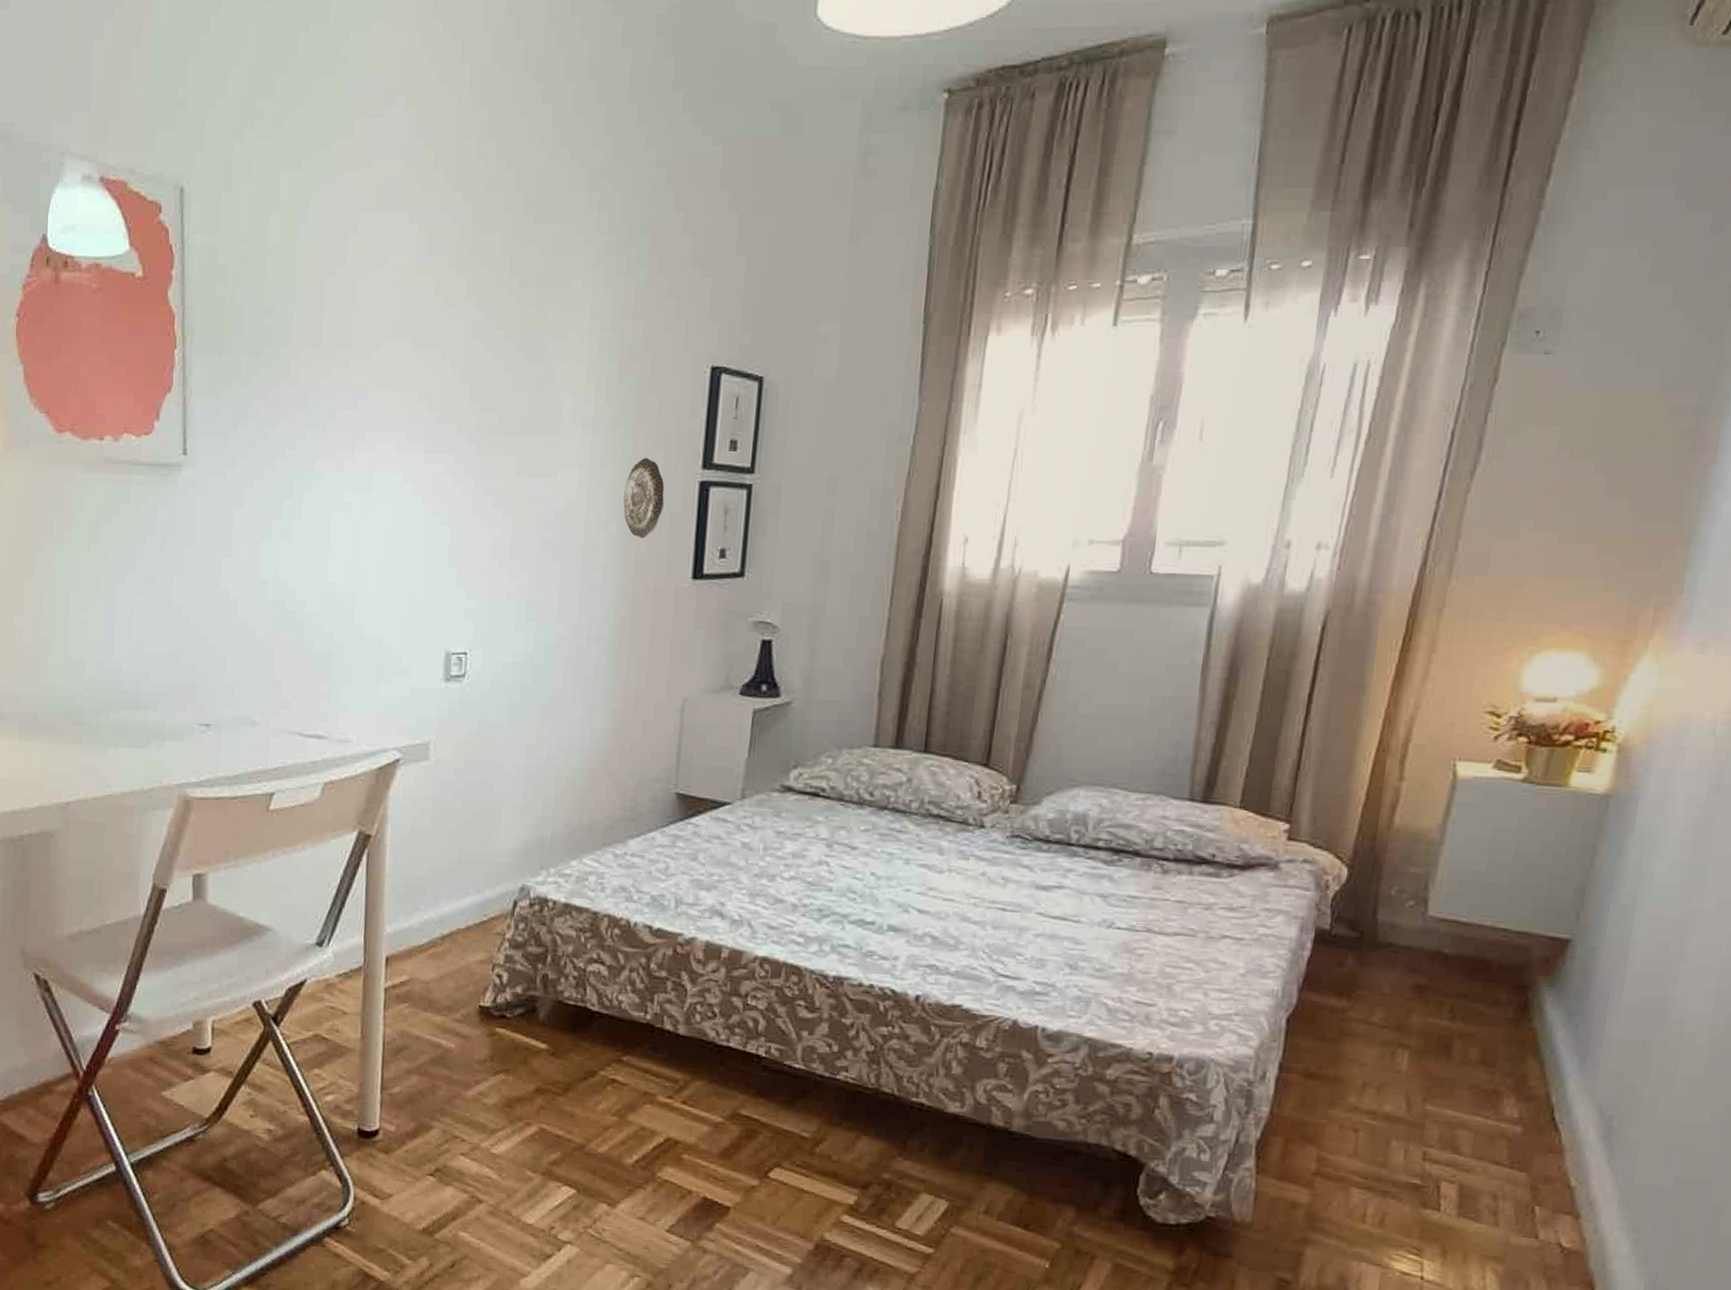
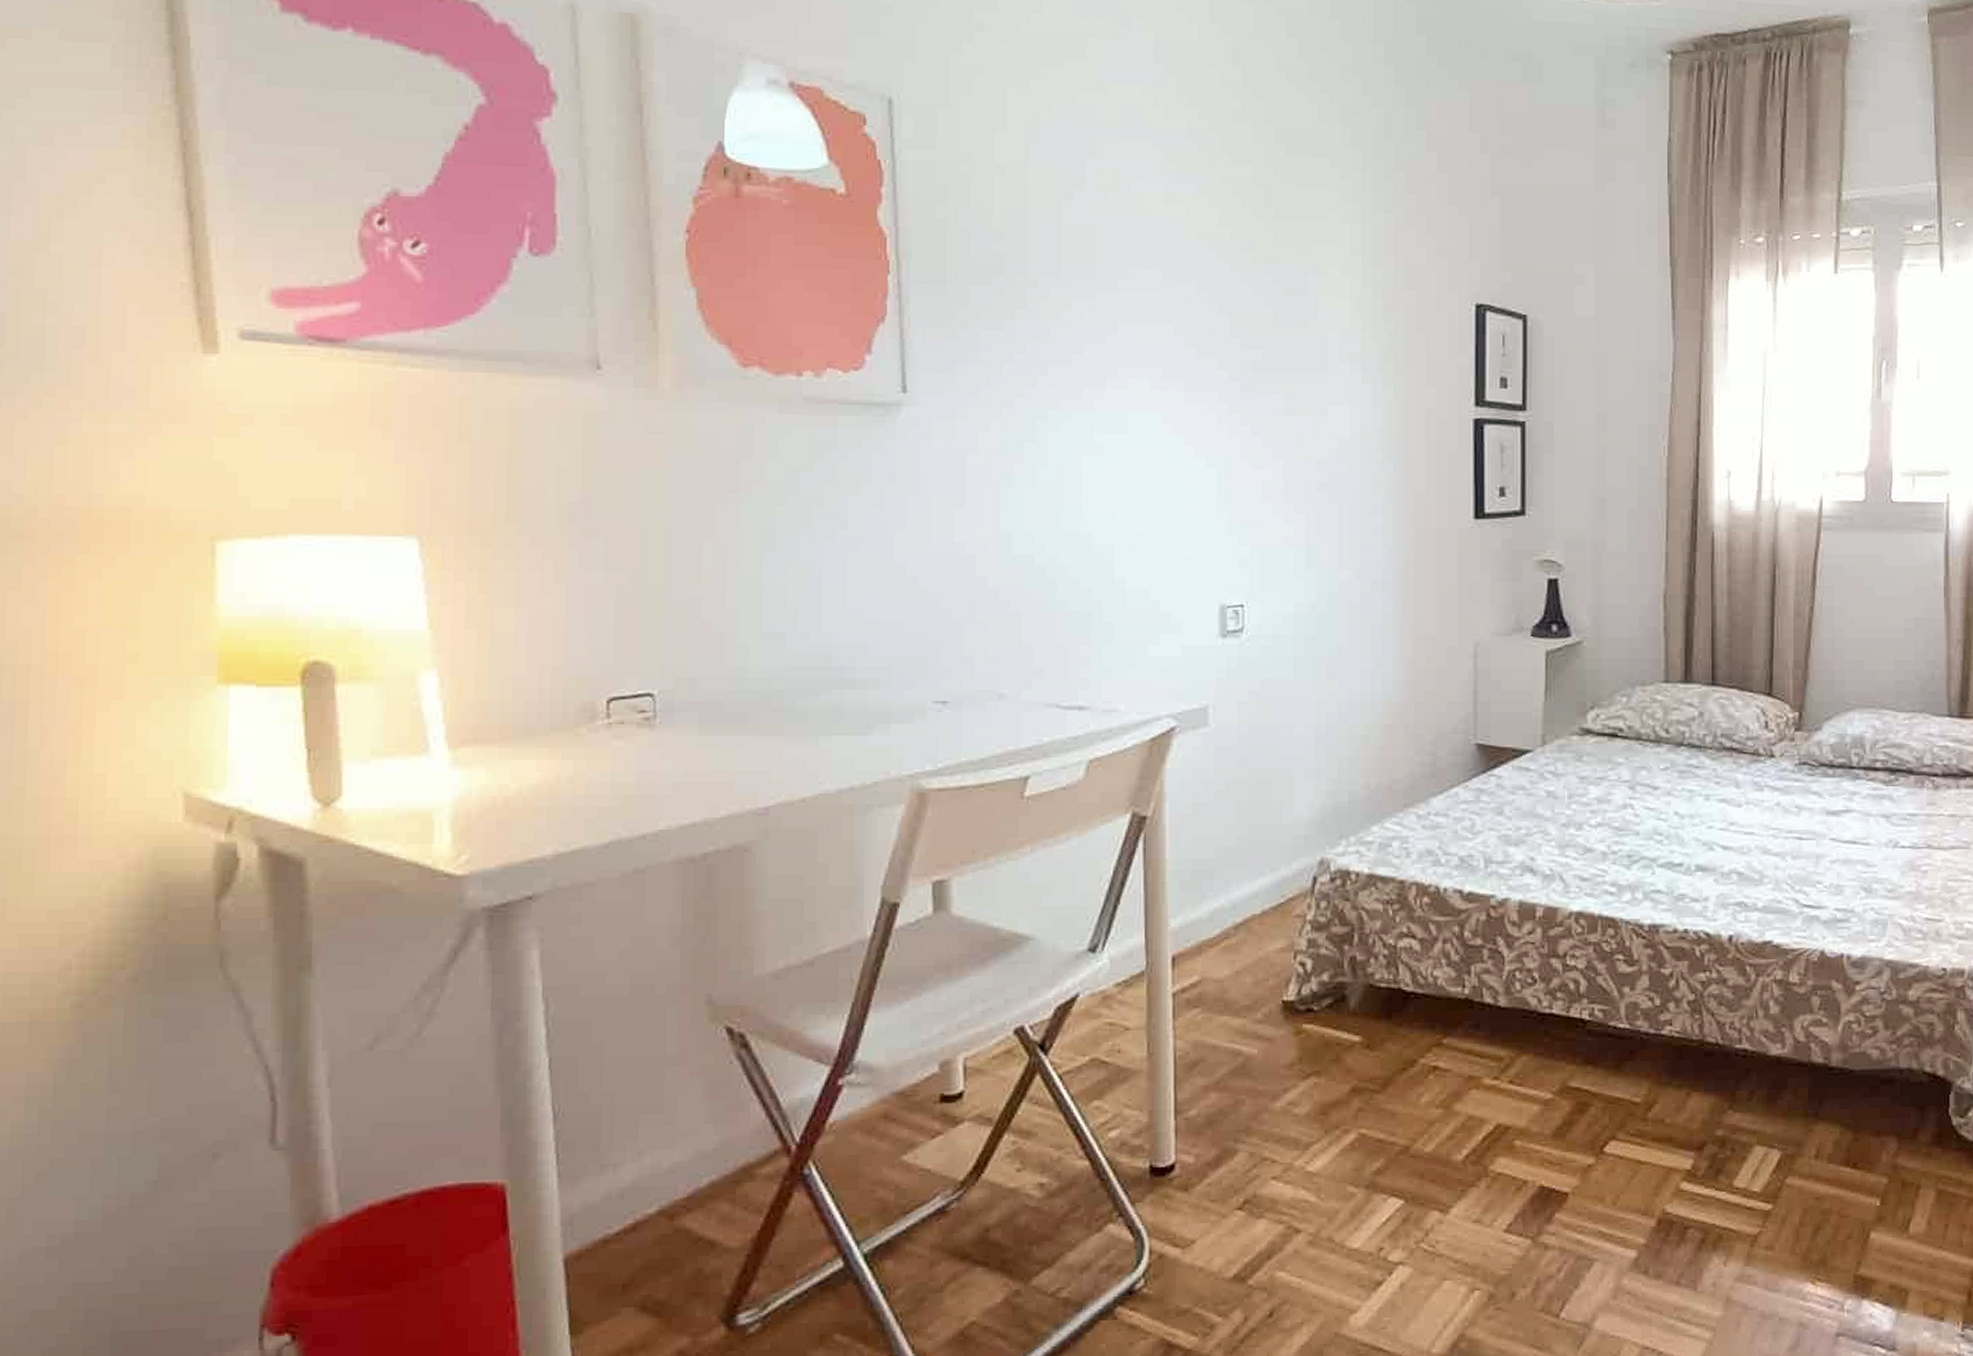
decorative plate: present [623,457,665,539] -> none [1399,394,1439,478]

